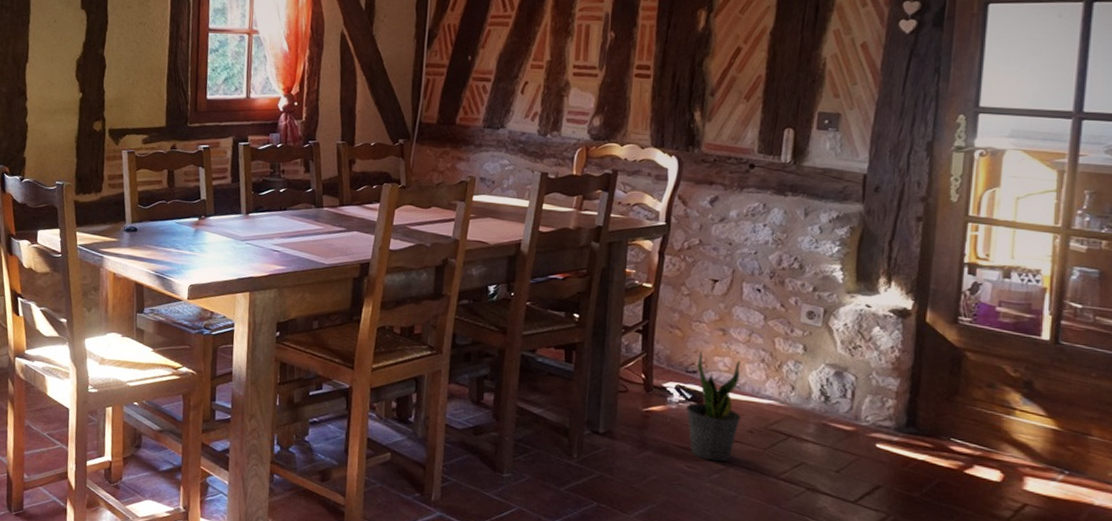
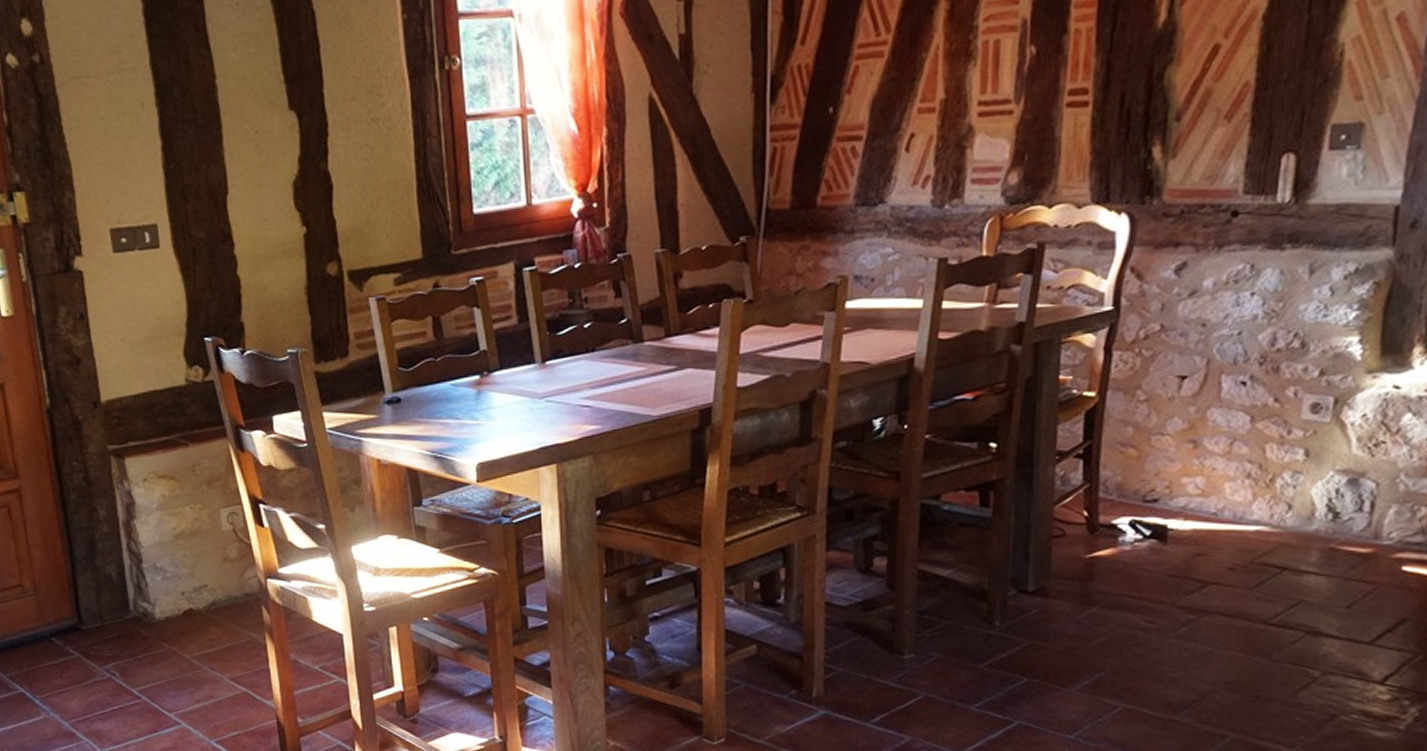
potted plant: present [686,351,741,462] -> none [1144,473,1219,611]

